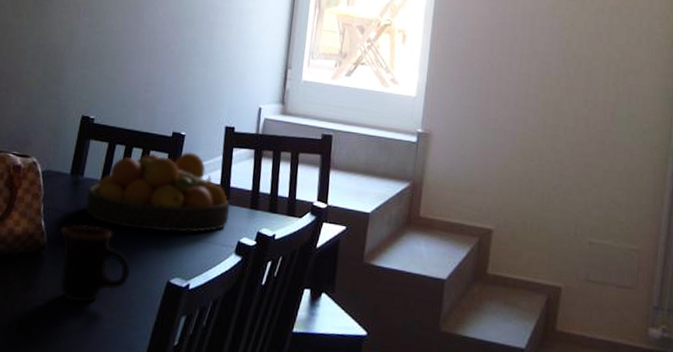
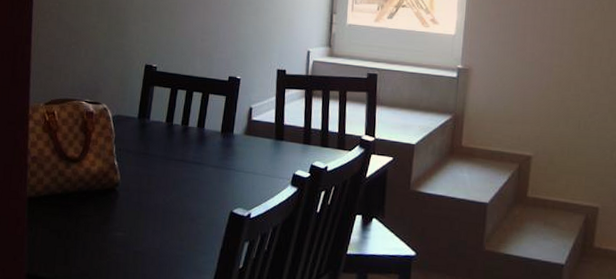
mug: present [59,224,131,303] -> none [131,162,197,233]
fruit bowl: present [85,152,231,233] -> none [153,94,285,168]

